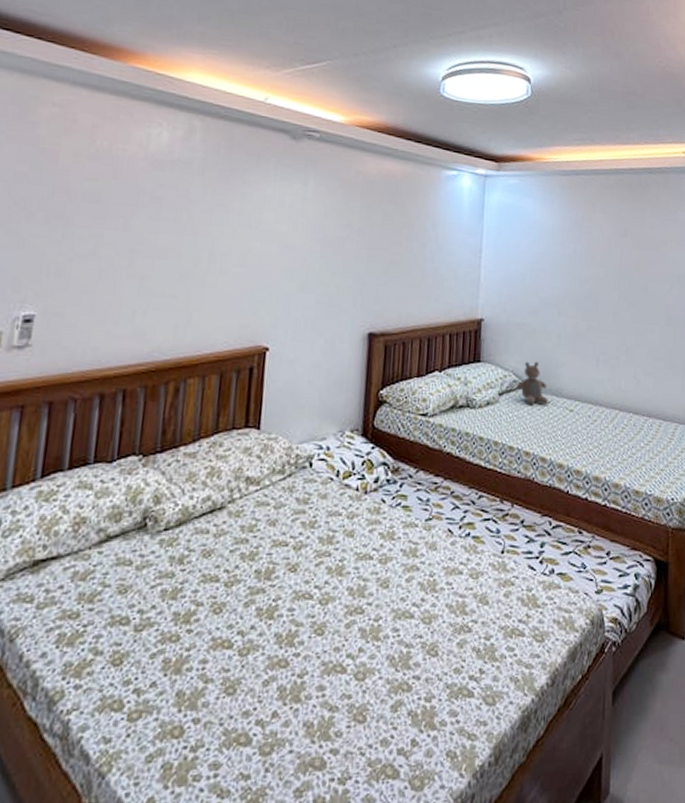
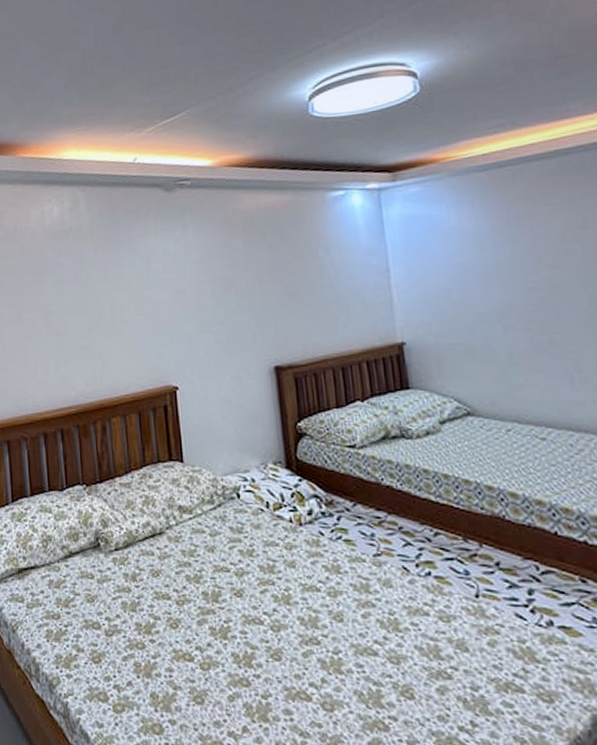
stuffed animal: present [516,361,548,406] -> none [461,385,508,435]

